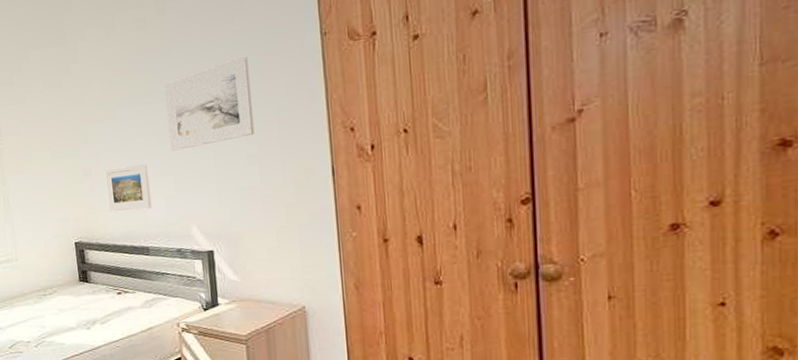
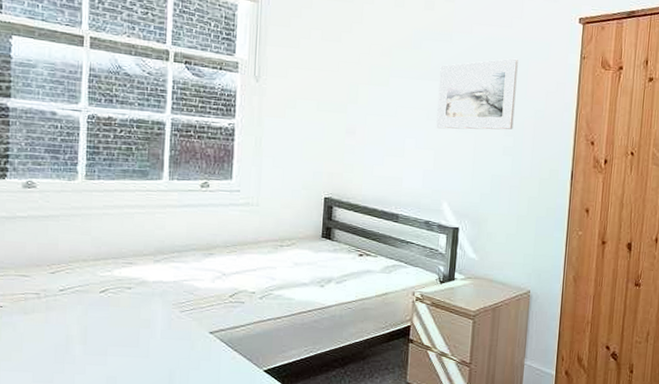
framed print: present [104,162,152,212] -> none [366,132,412,178]

